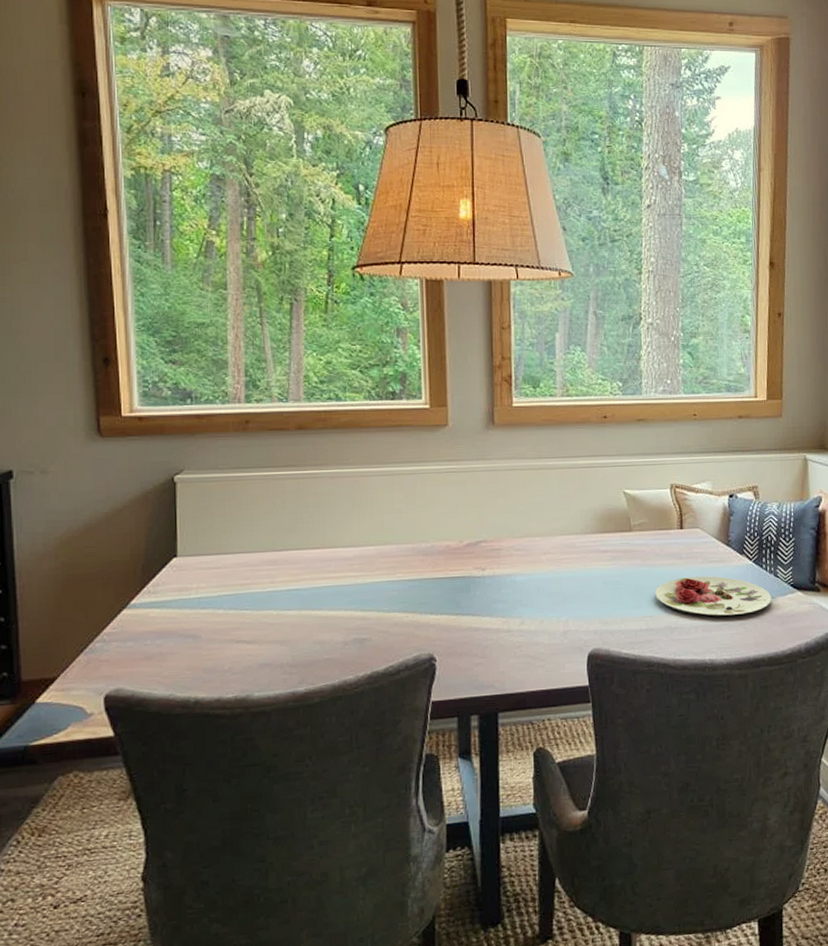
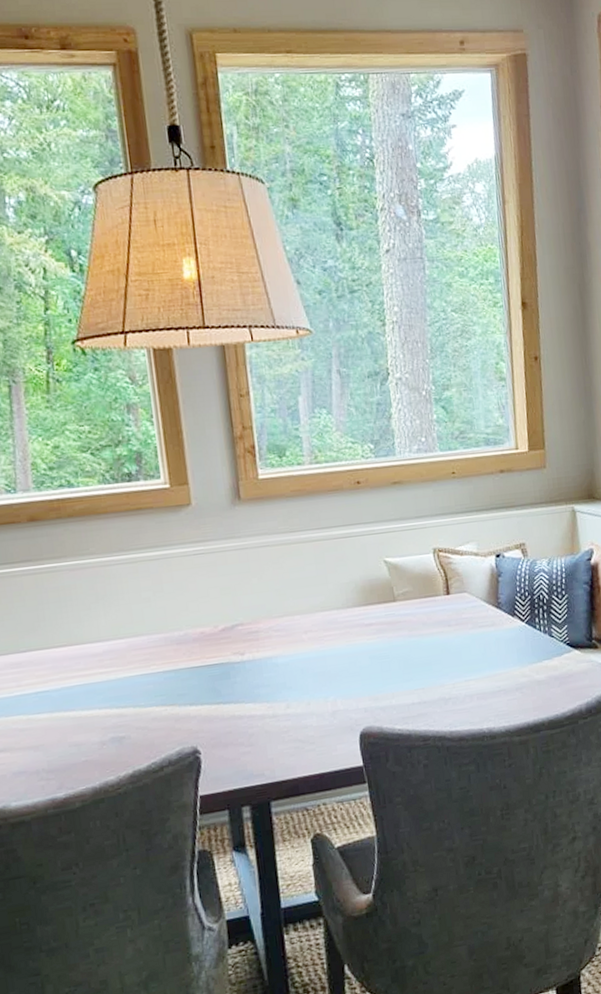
plate: present [655,576,772,616] -> none [425,641,549,683]

